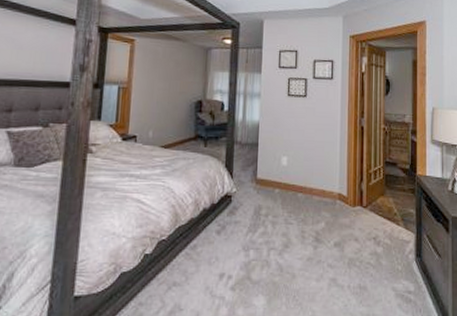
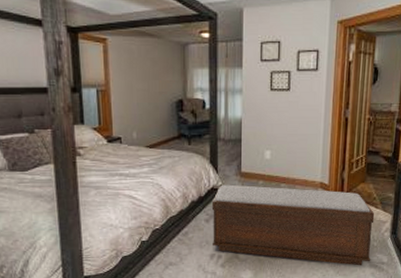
bench: none [223,191,397,295] -> present [211,184,375,266]

